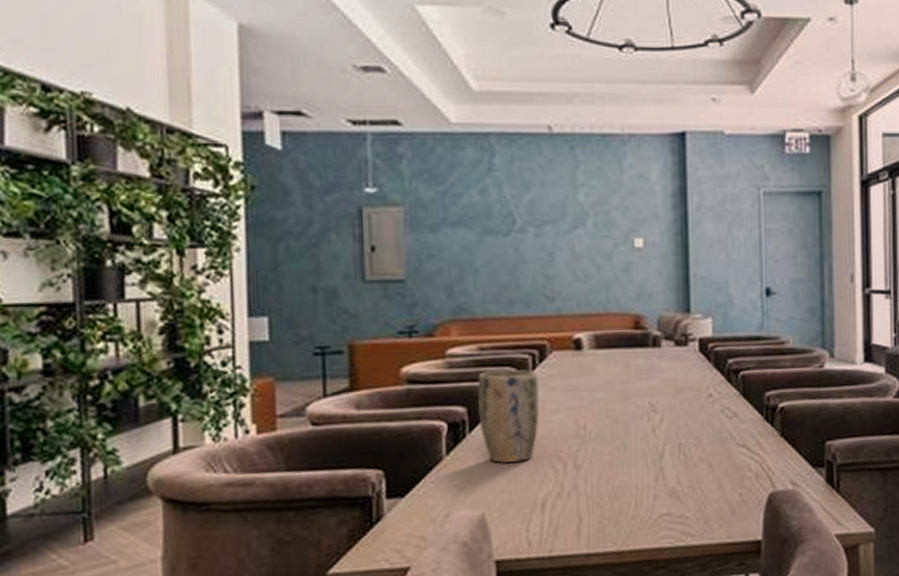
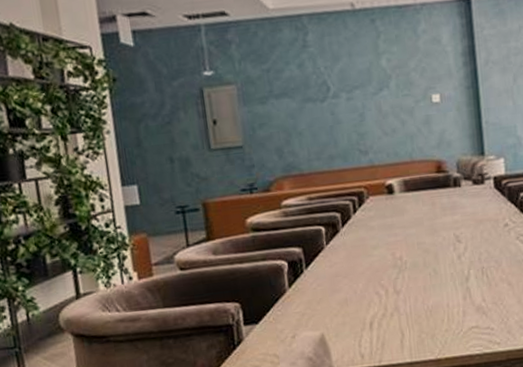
plant pot: present [477,369,540,463] -> none [309,213,363,292]

